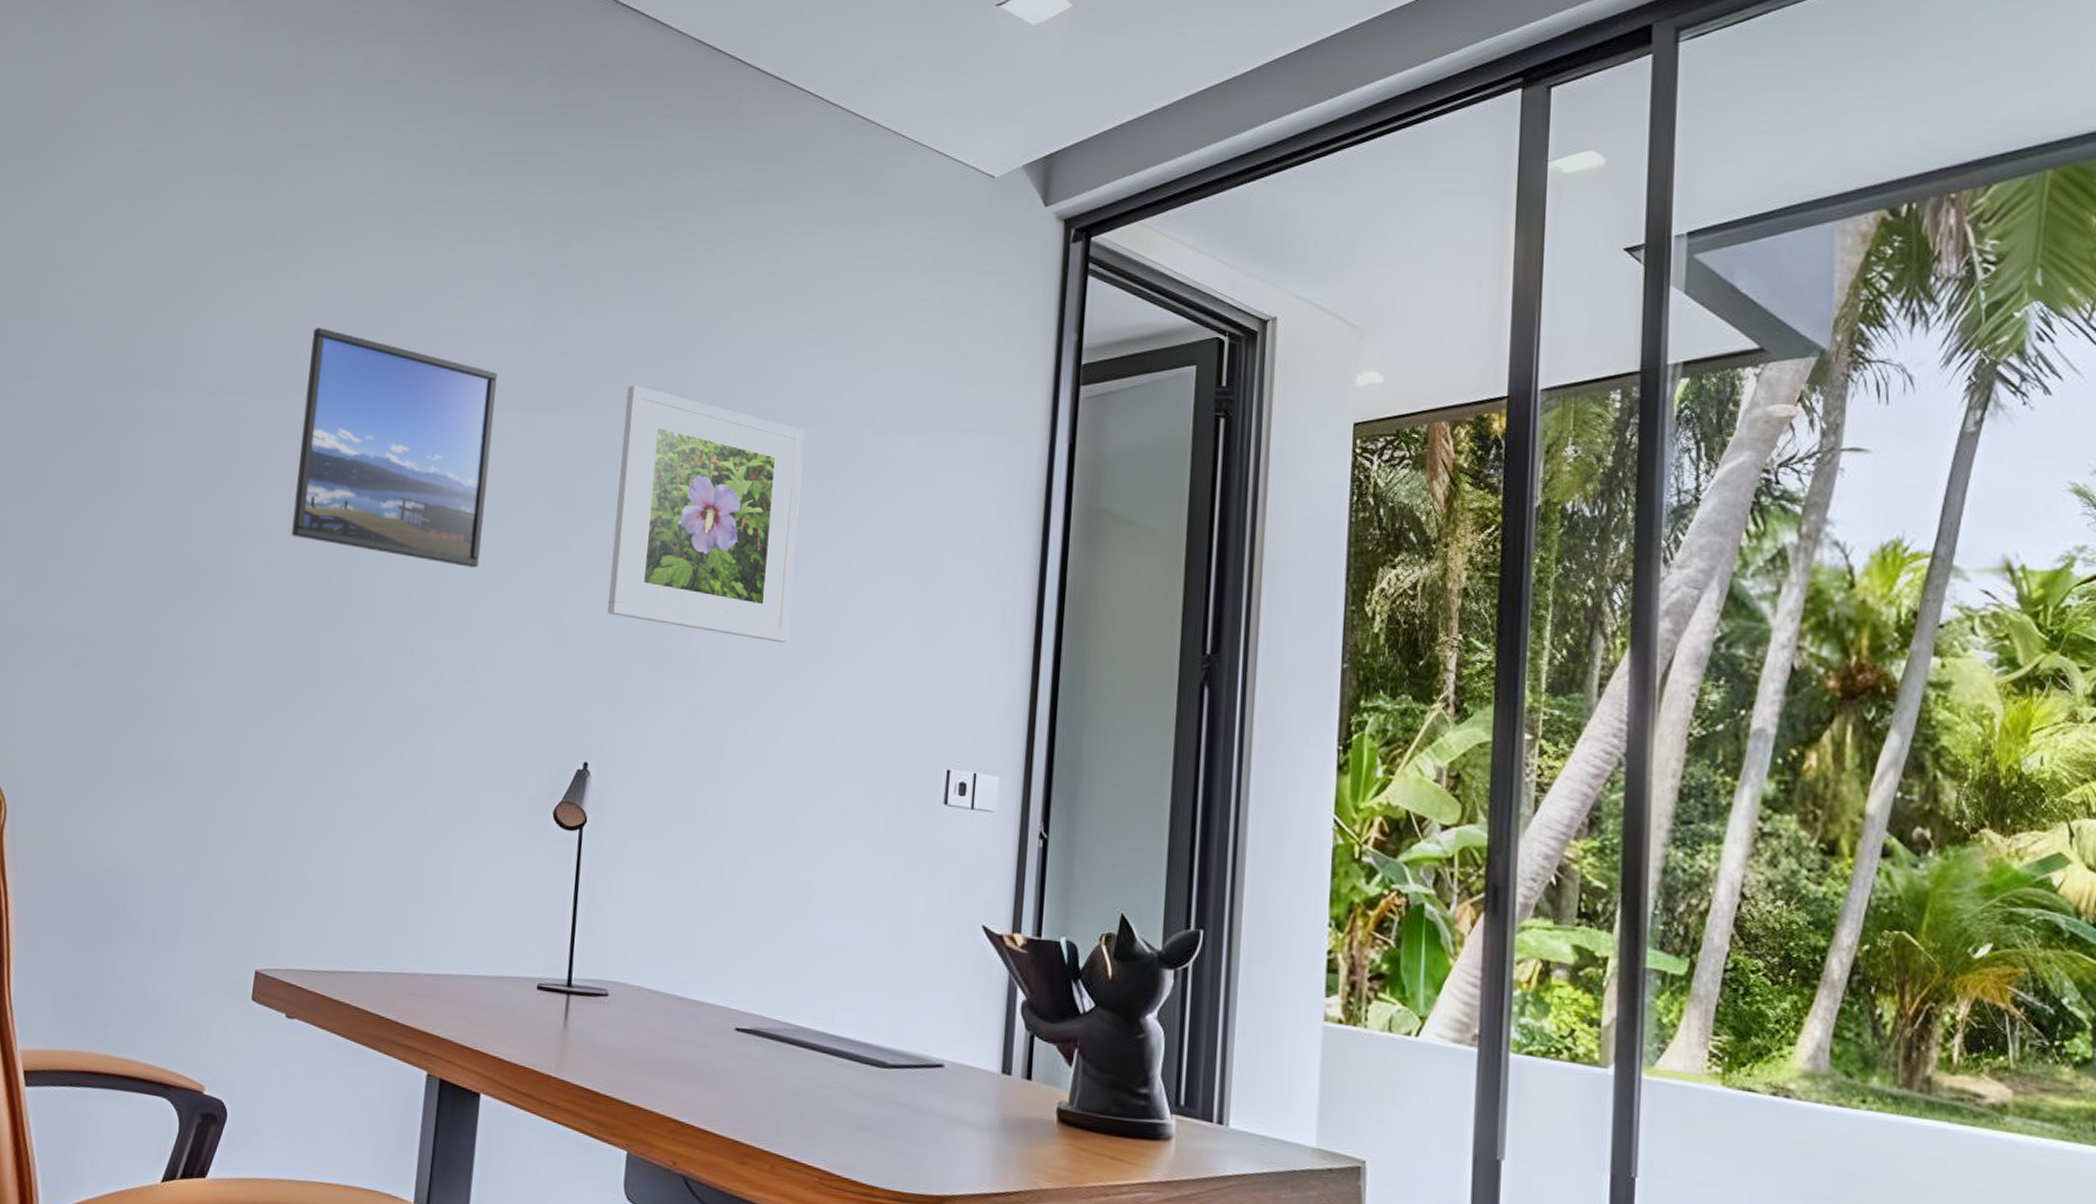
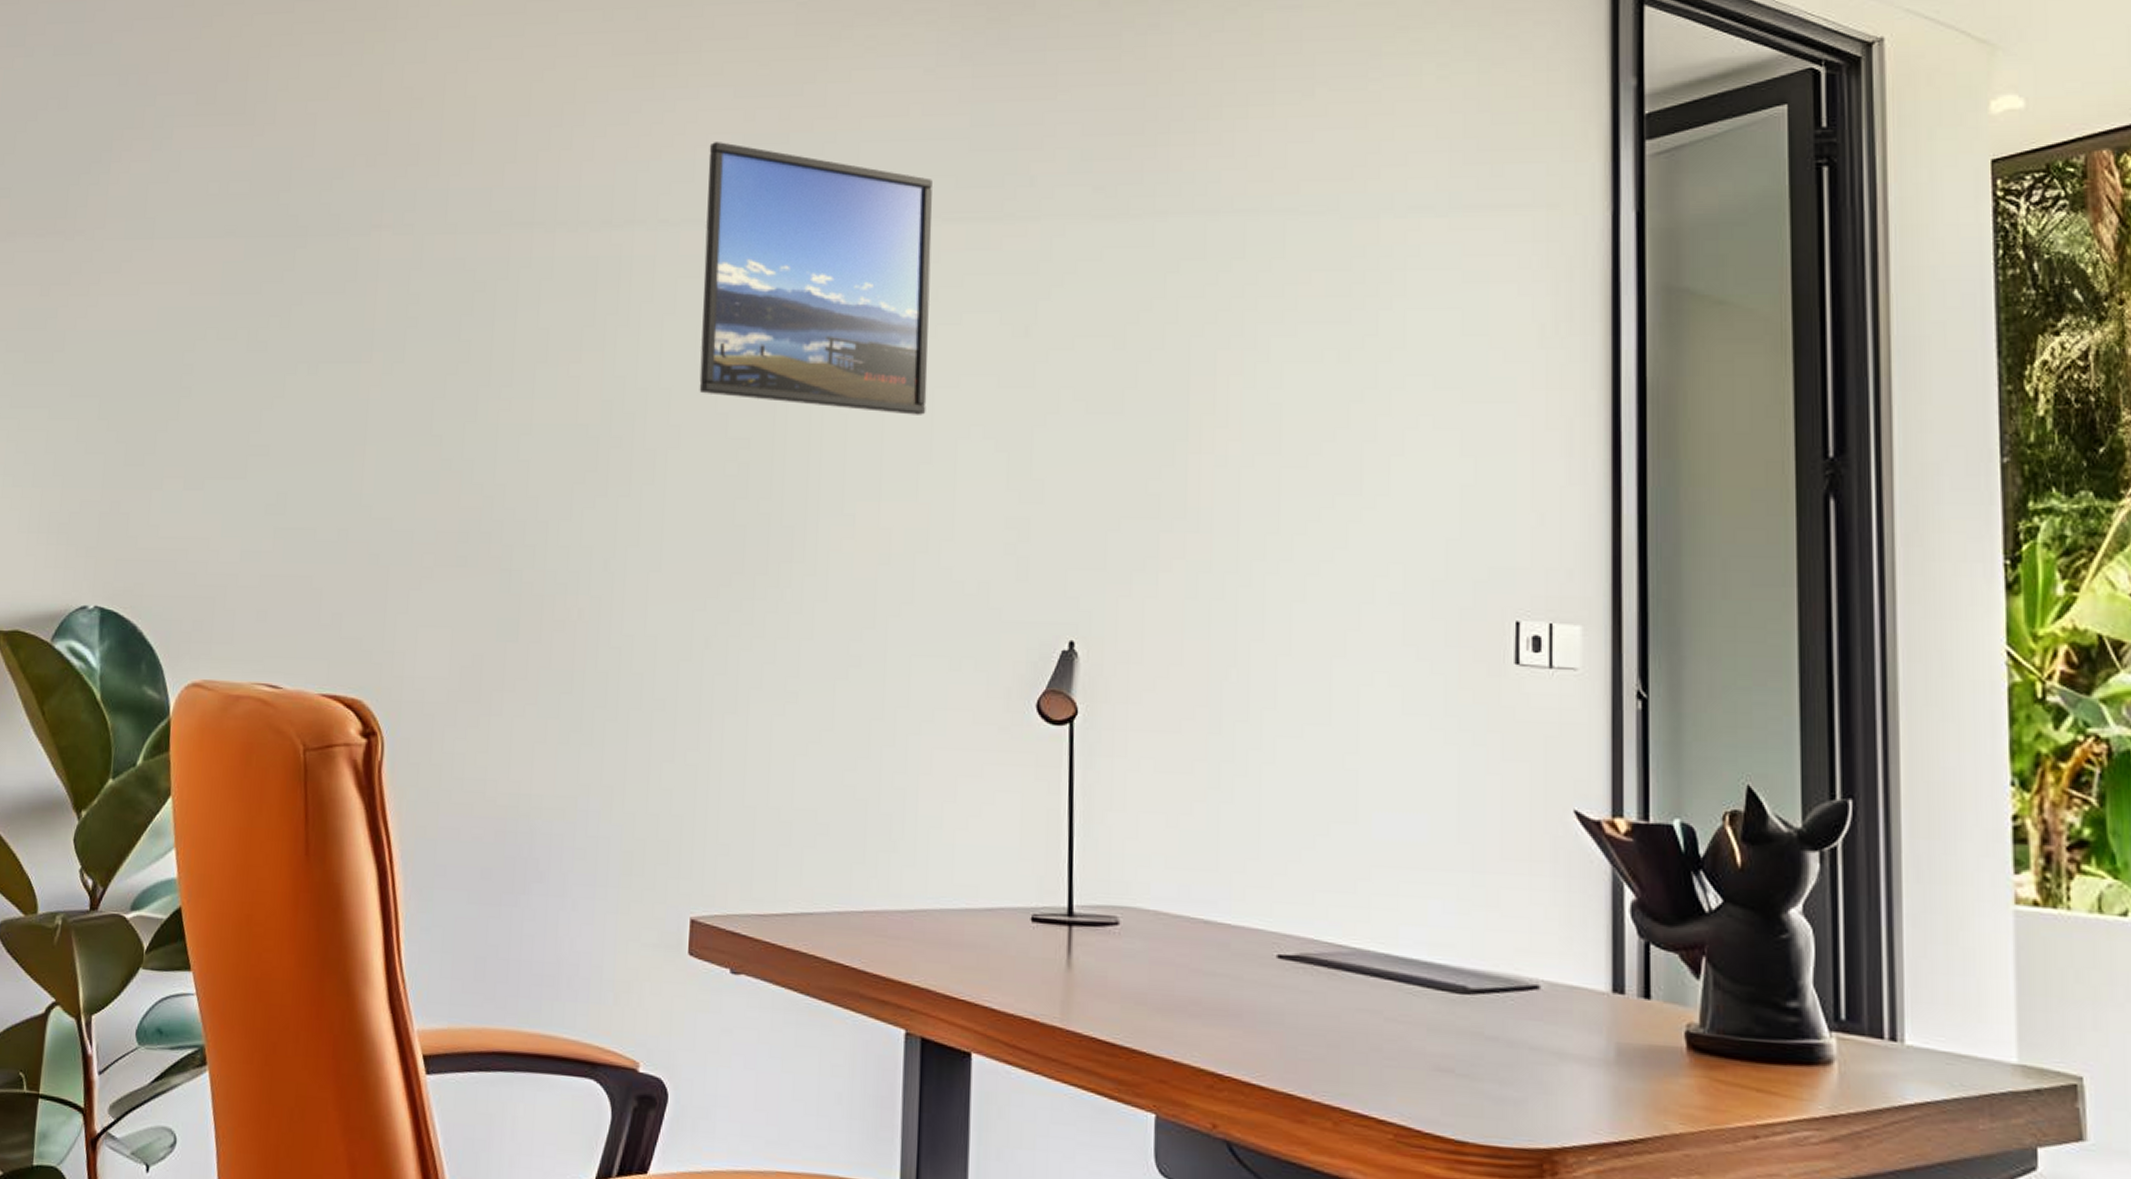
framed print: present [607,385,805,643] -> none [1084,181,1311,480]

